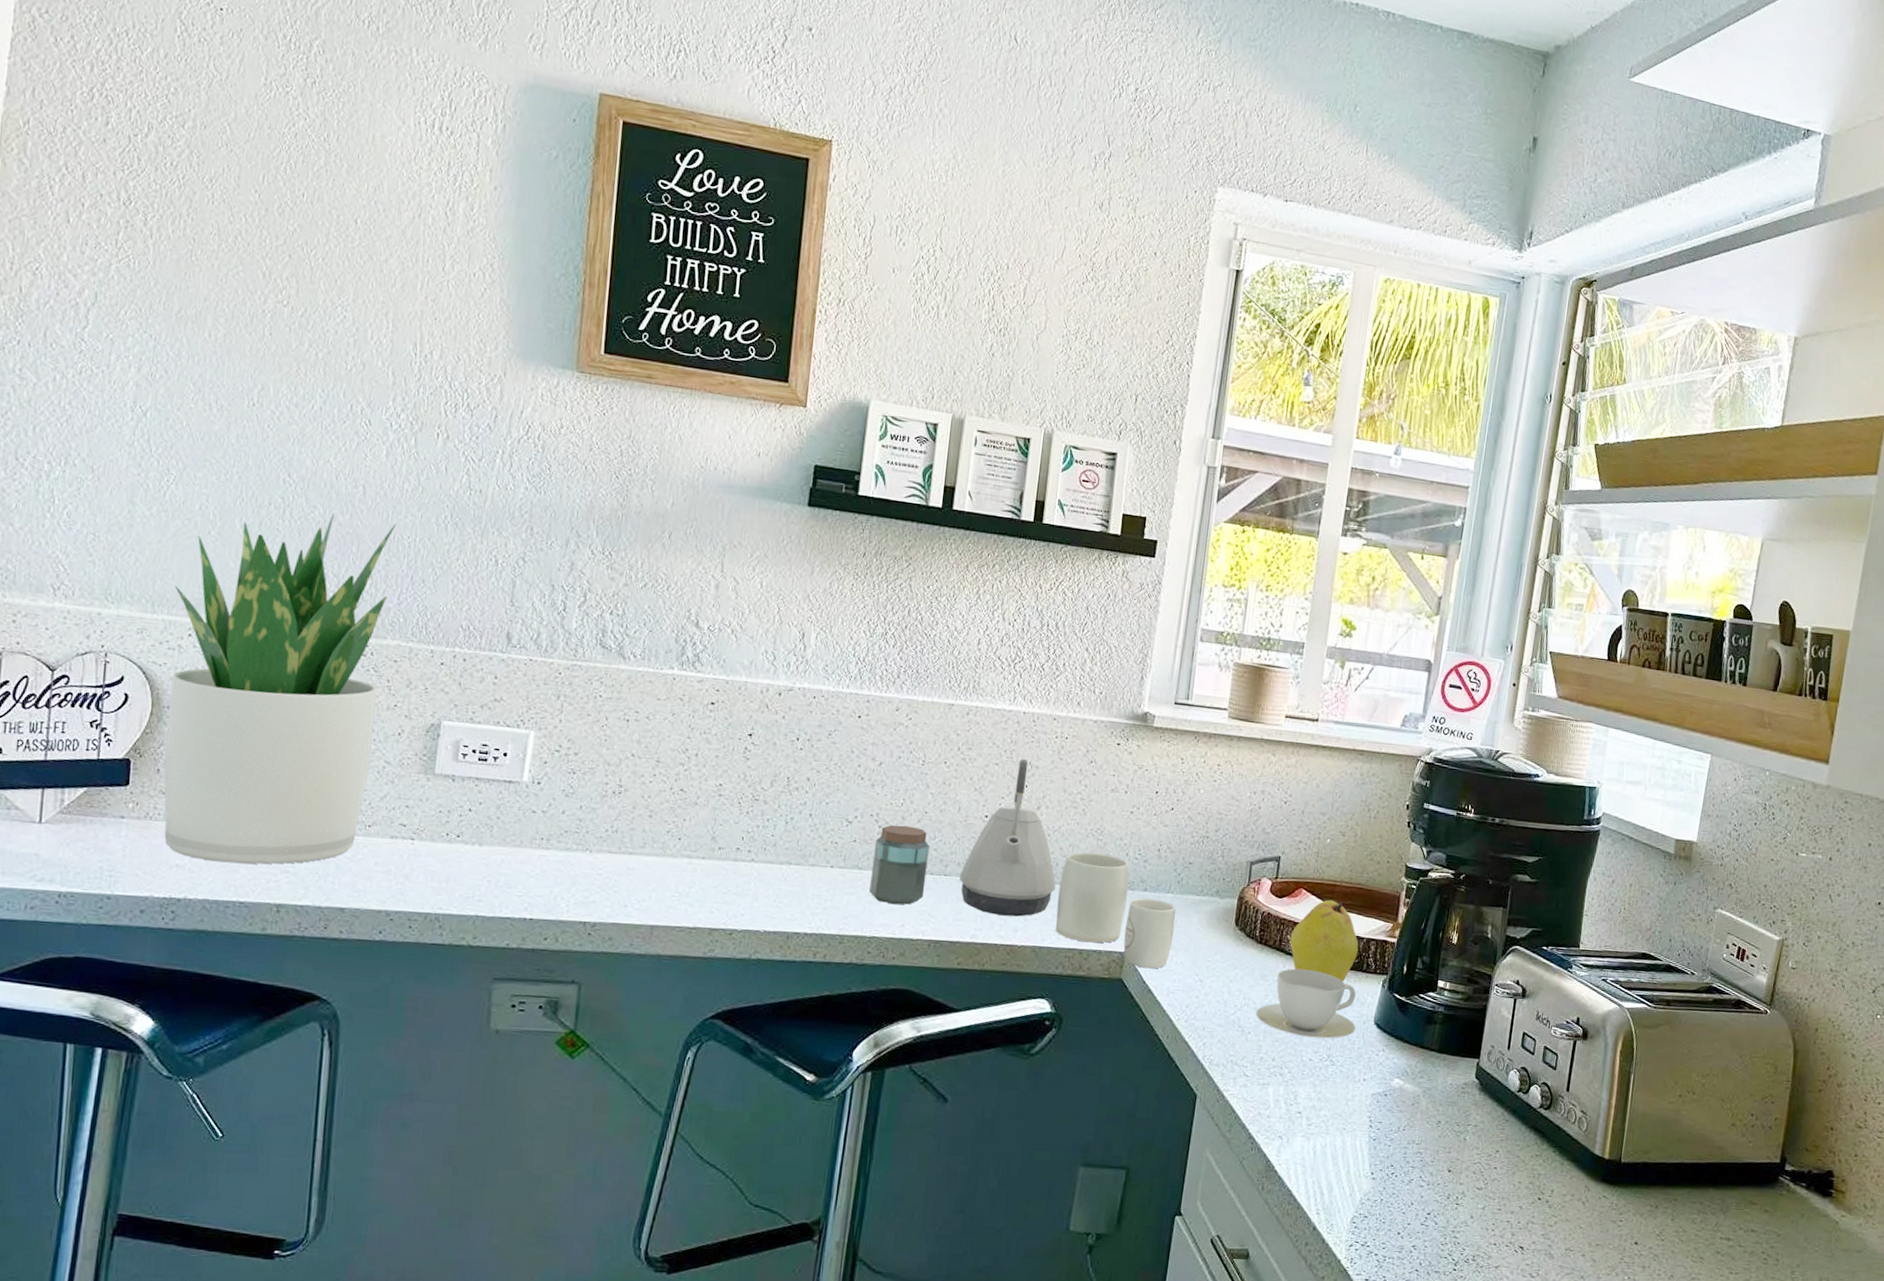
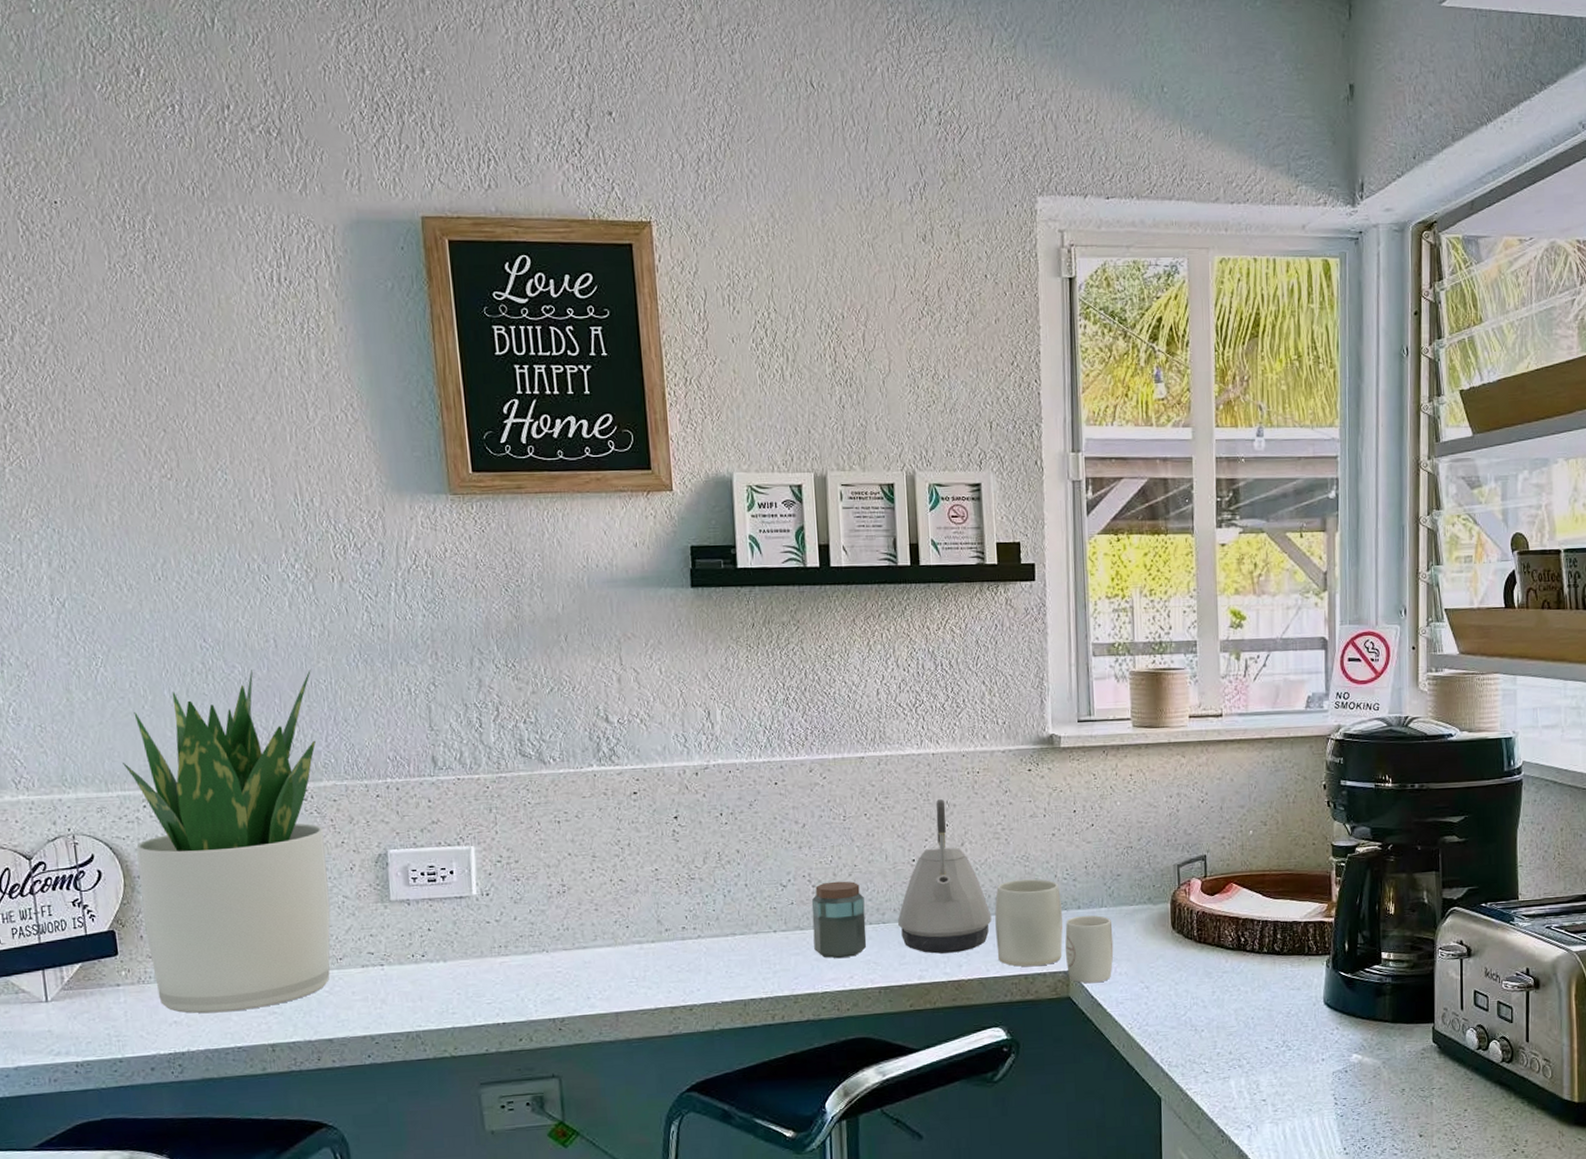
teacup: present [1255,968,1356,1039] -> none [1206,961,1306,1027]
fruit: present [1289,899,1359,982] -> none [1228,889,1298,968]

